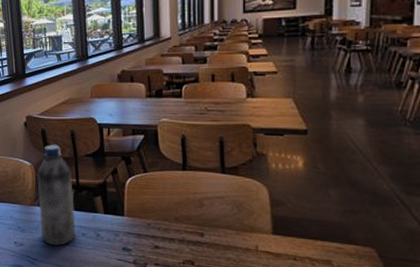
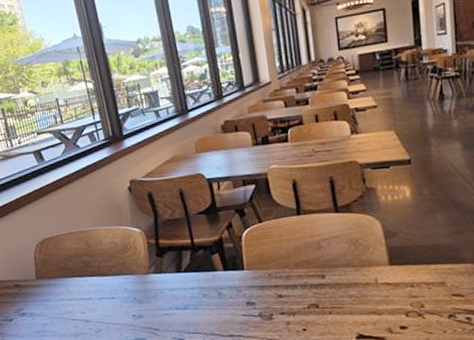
water bottle: present [37,145,75,246] -> none [148,206,197,313]

